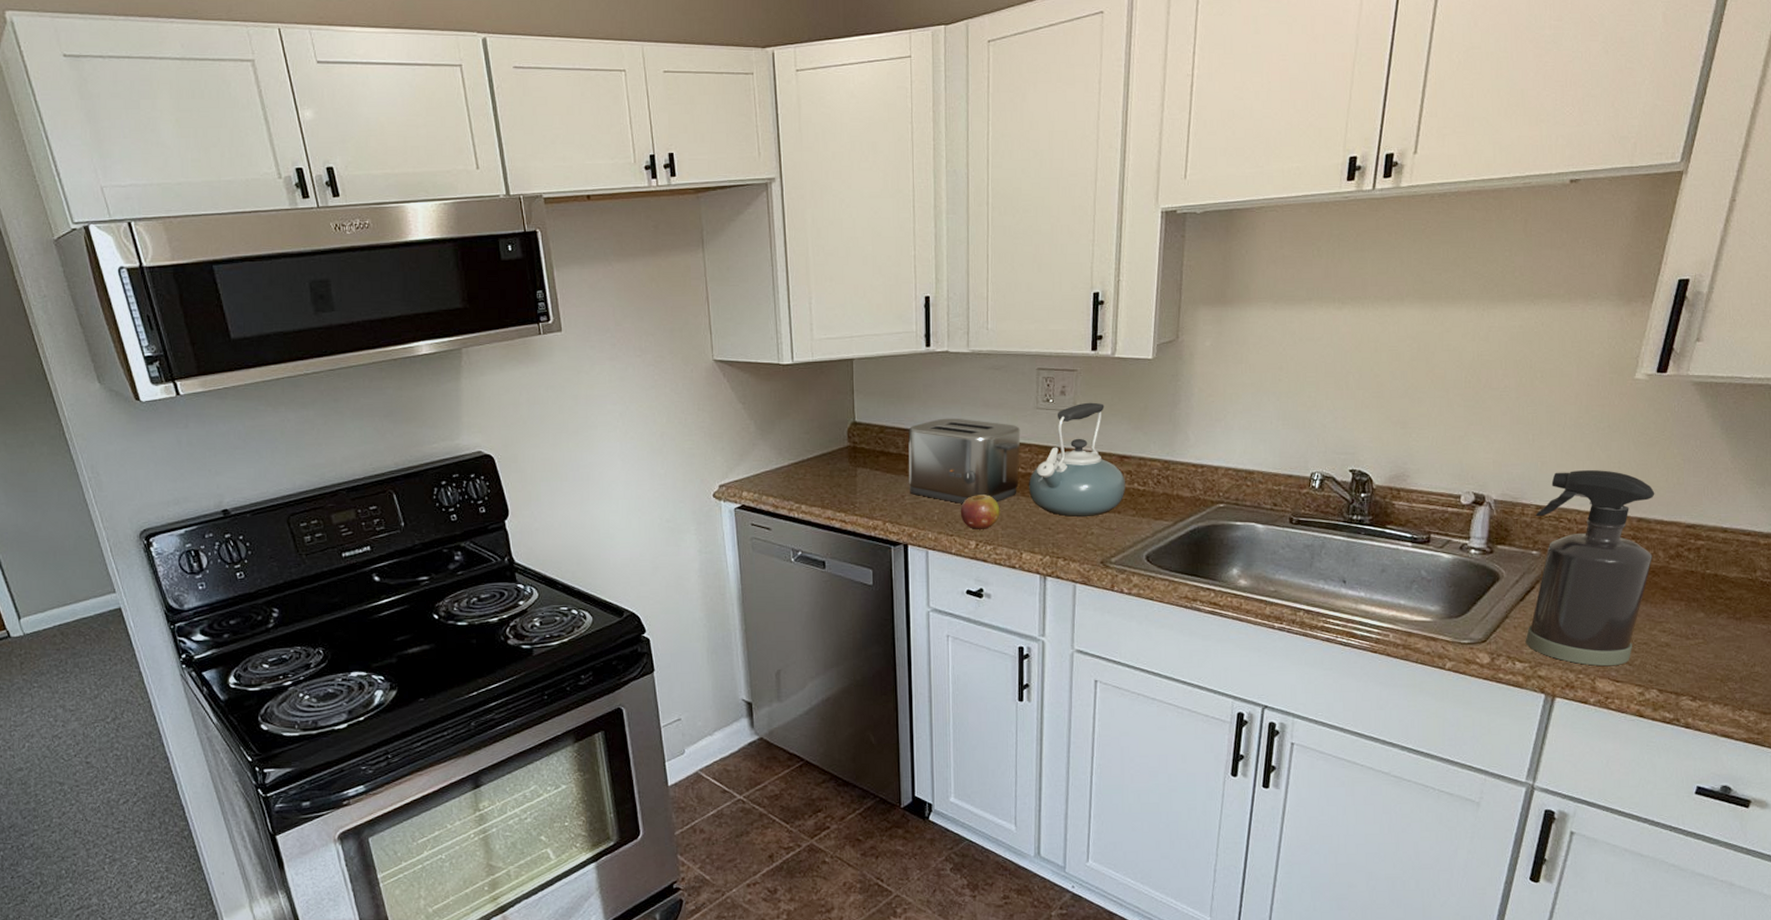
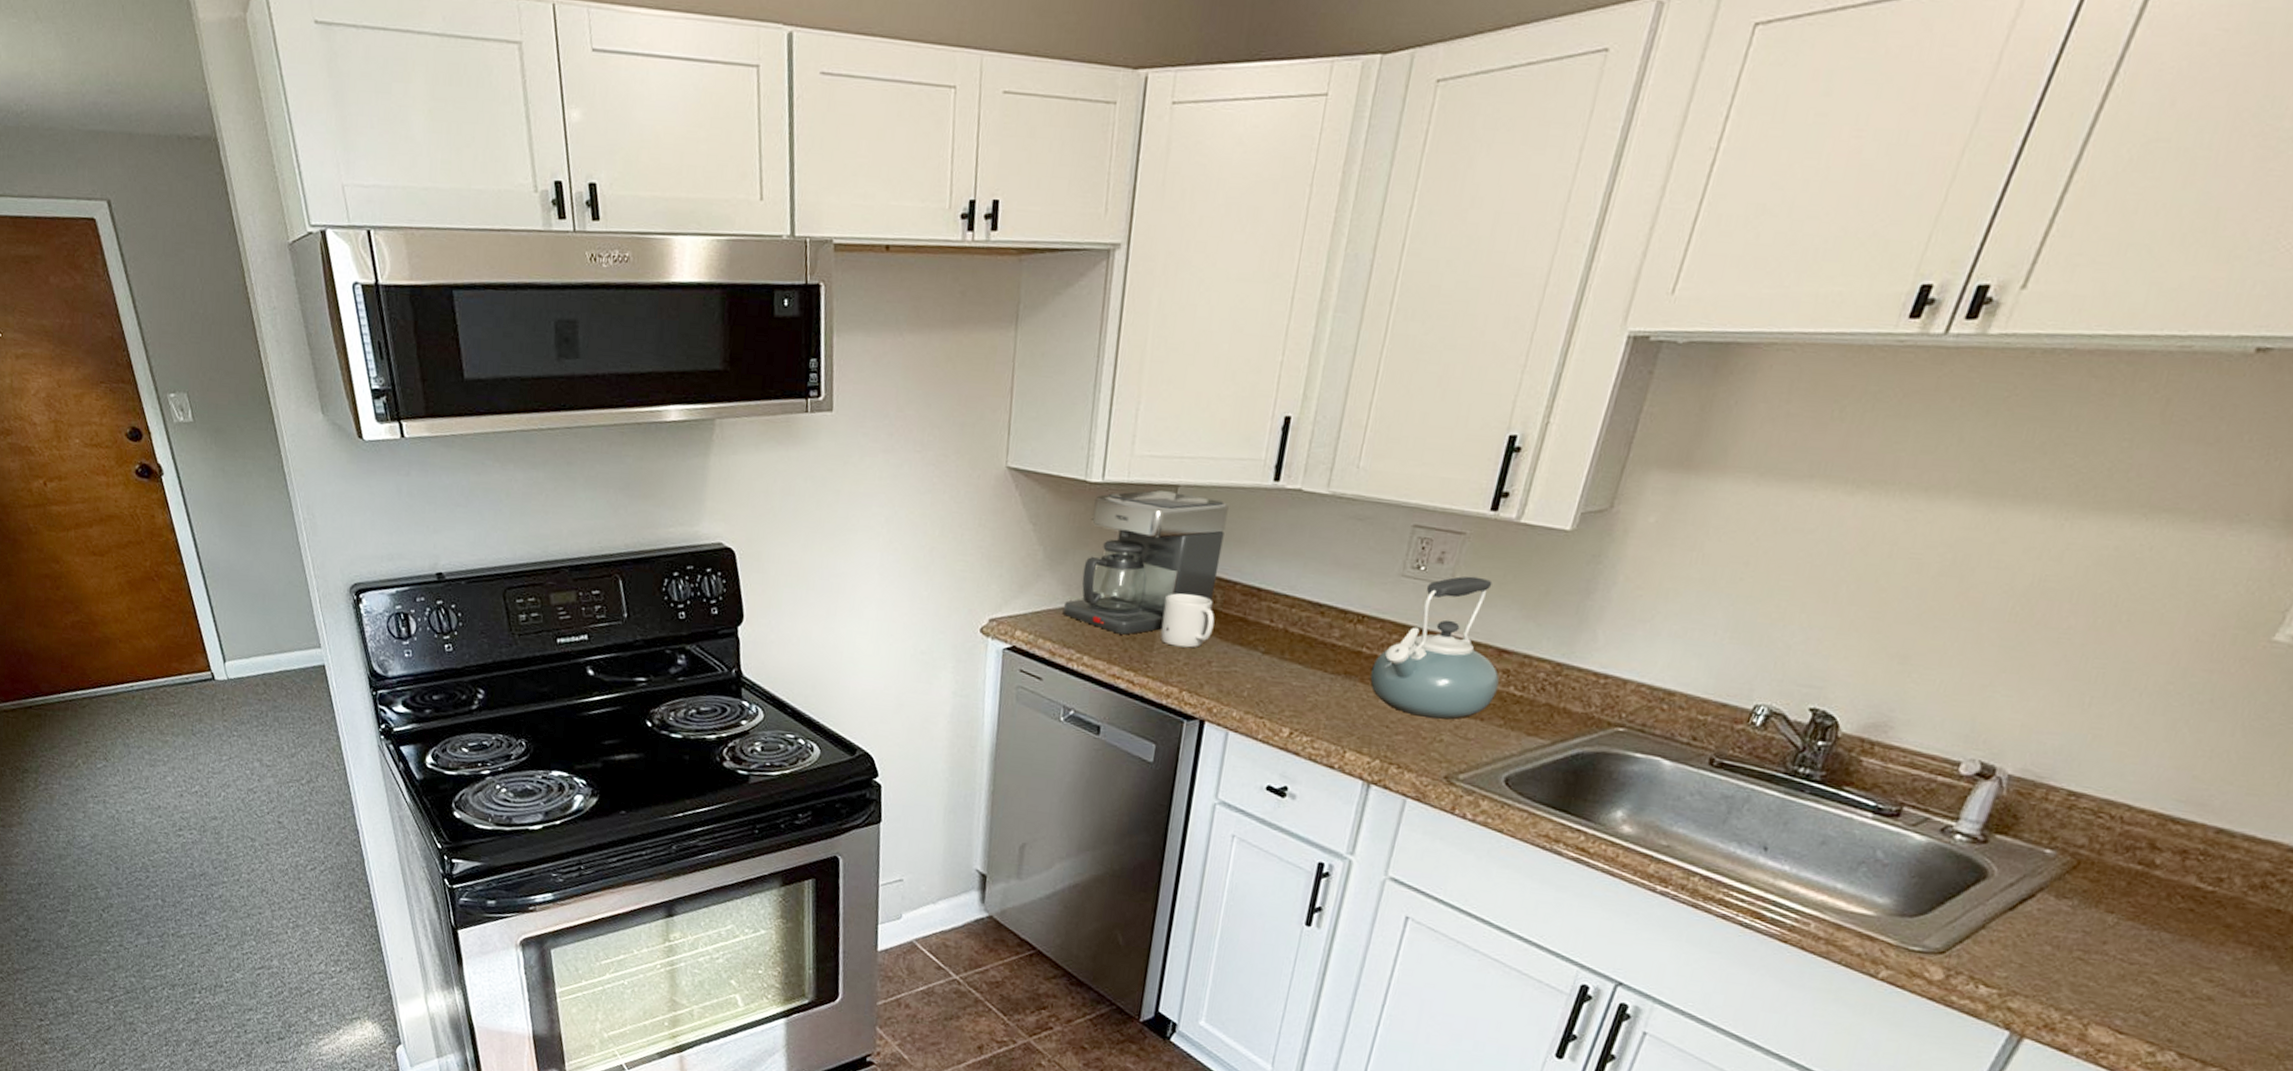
coffee maker: none [778,365,896,484] -> present [1063,490,1229,635]
mug: none [859,443,901,487] -> present [1160,593,1215,648]
toaster: present [908,418,1021,504] -> none [1219,573,1375,685]
fruit: present [960,495,1000,529] -> none [1277,672,1329,716]
spray bottle: present [1525,470,1655,666] -> none [2001,751,2255,1013]

